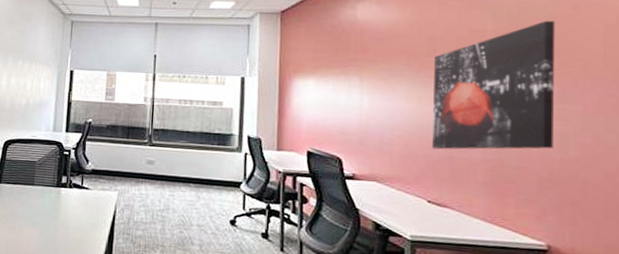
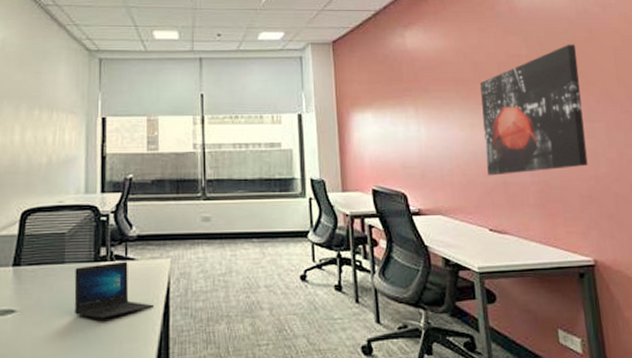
laptop: none [38,189,102,233] -> present [74,261,155,319]

